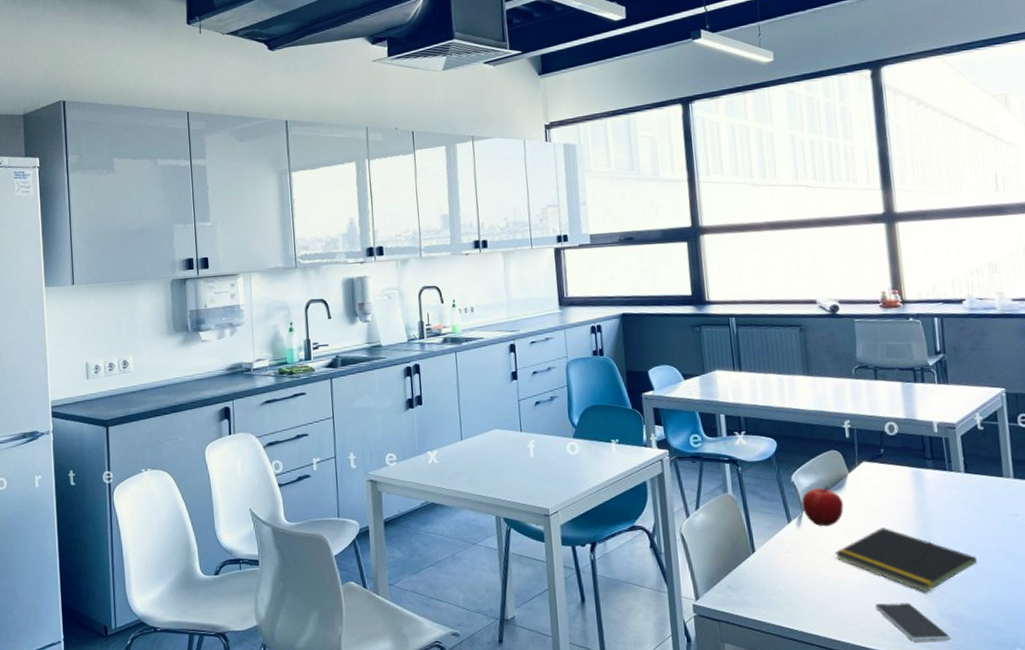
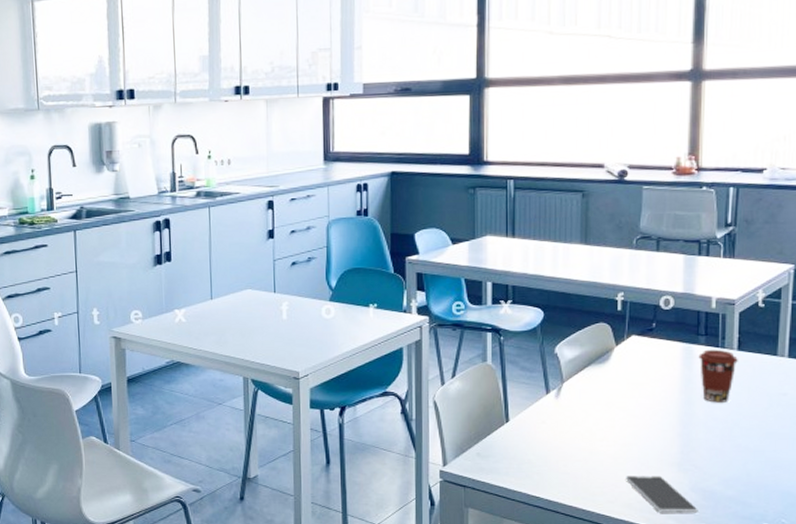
fruit: present [801,486,844,527] -> none [563,358,606,399]
notepad: present [835,528,978,592] -> none [591,402,738,466]
coffee cup: none [928,472,967,526] -> present [698,349,738,403]

